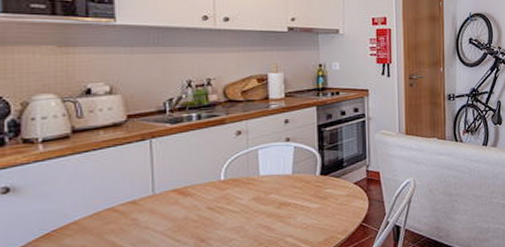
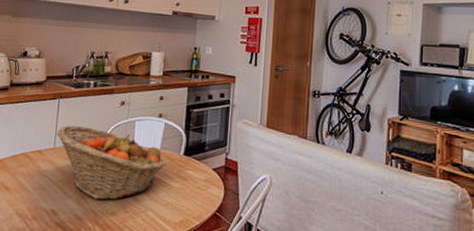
fruit basket: none [153,164,301,240] -> present [56,125,166,200]

